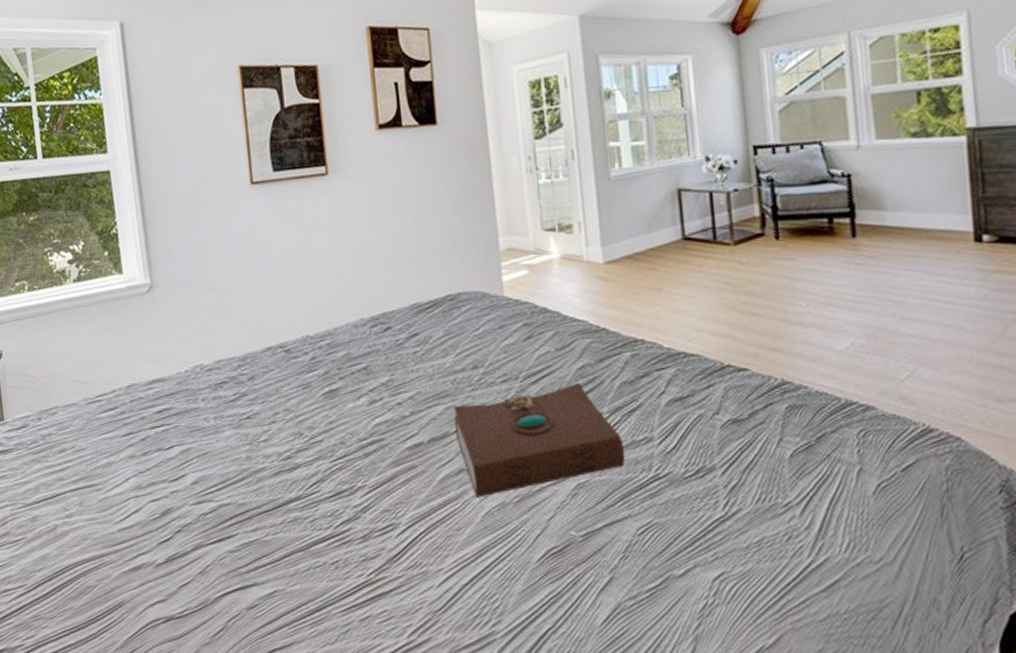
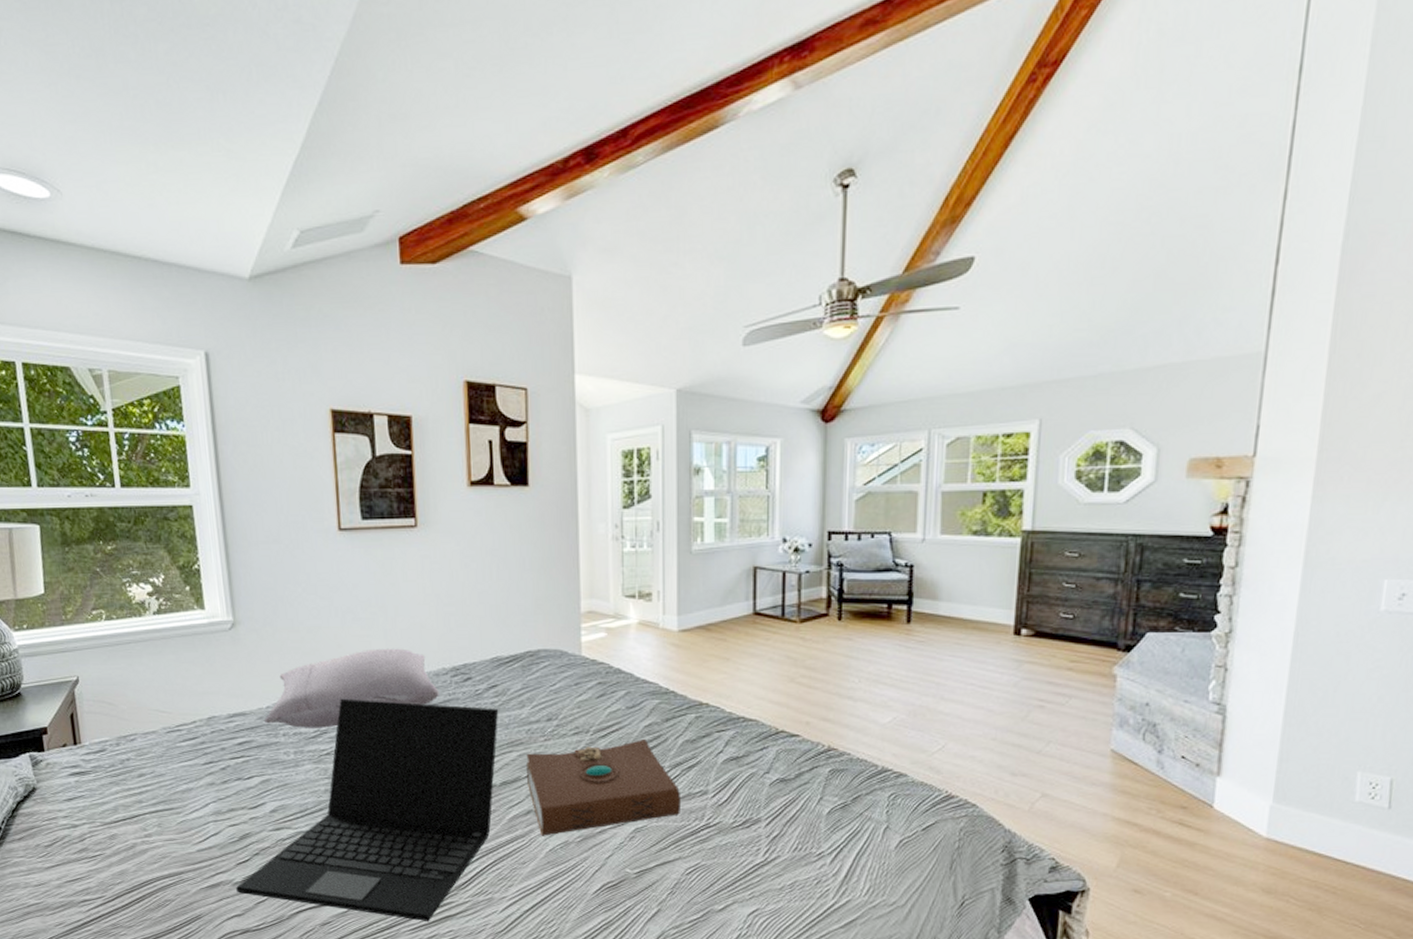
laptop: none [158,357,422,601] -> present [236,698,499,921]
pillow: none [182,300,360,392] -> present [263,648,440,728]

